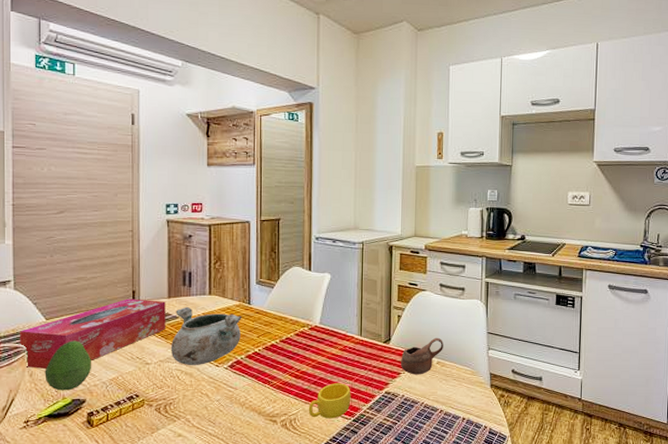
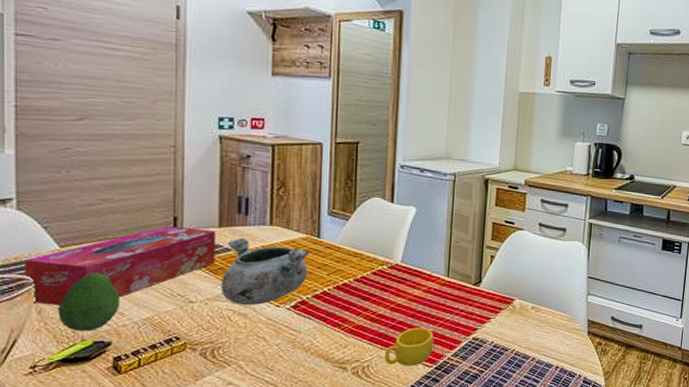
cup: present [400,337,443,375] -> none [490,280,540,320]

